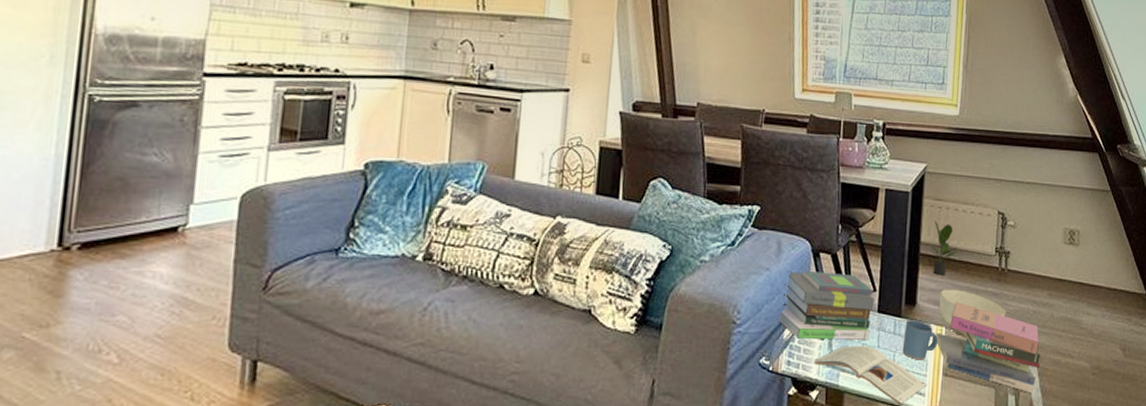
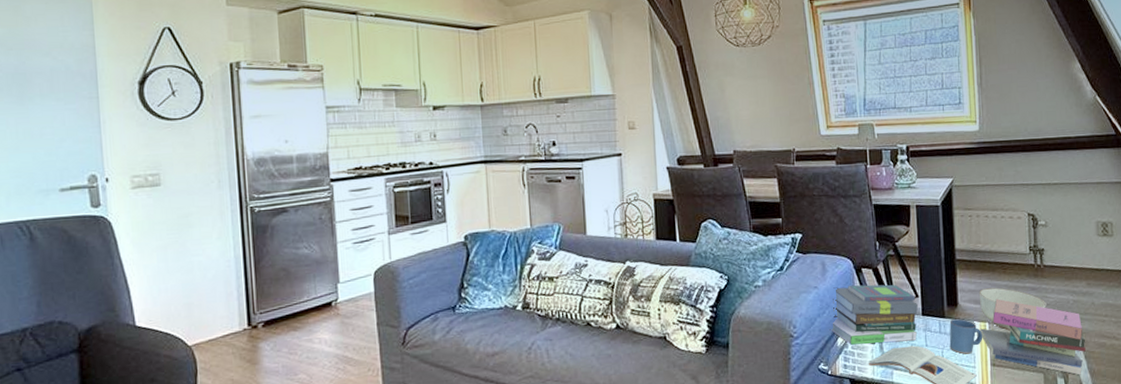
potted plant: present [931,220,957,275] -> none [966,228,992,277]

